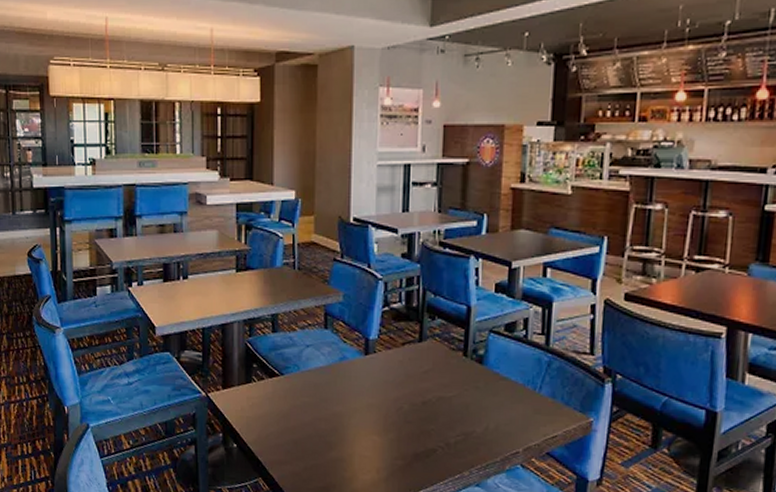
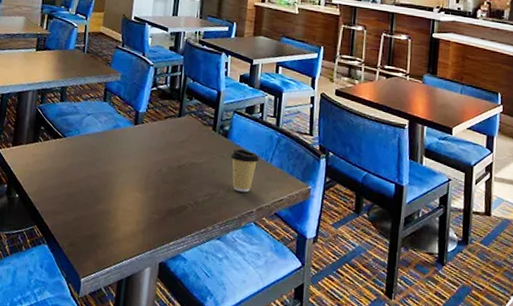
coffee cup: none [488,376,525,430] -> present [231,148,260,193]

